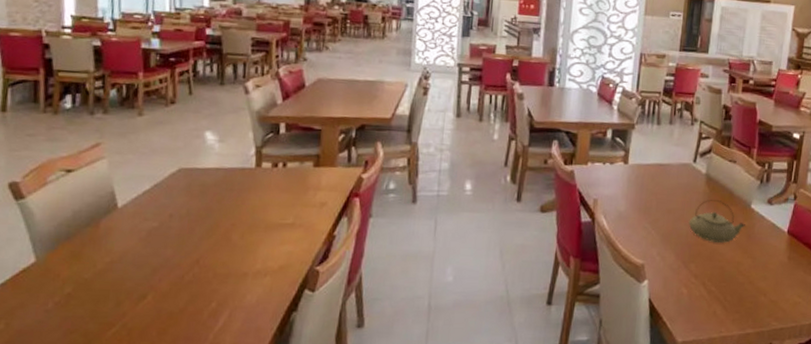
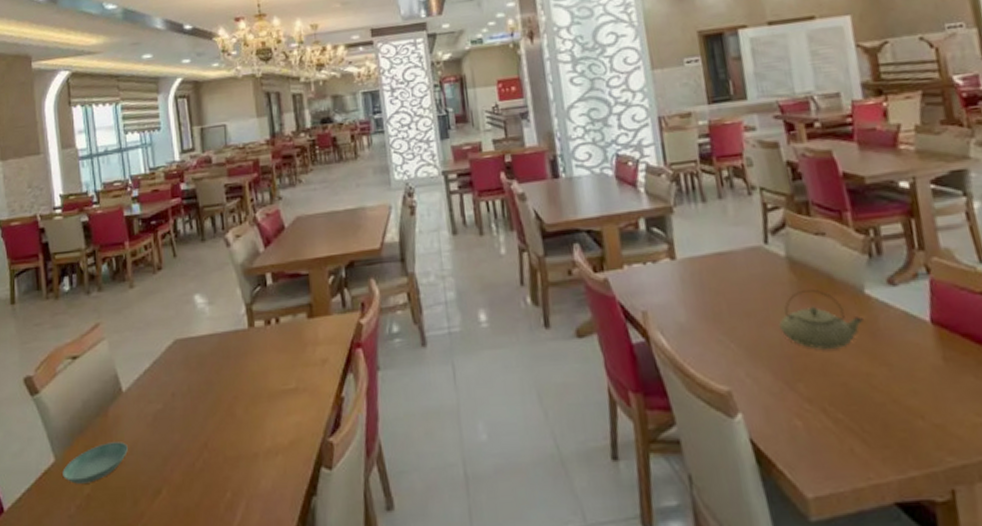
saucer: none [42,250,117,284] -> present [62,442,128,484]

